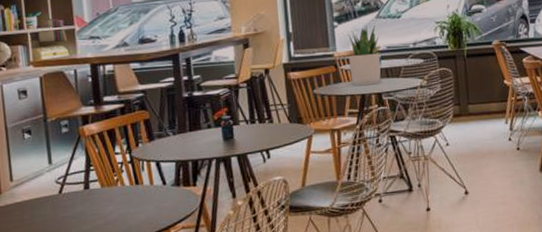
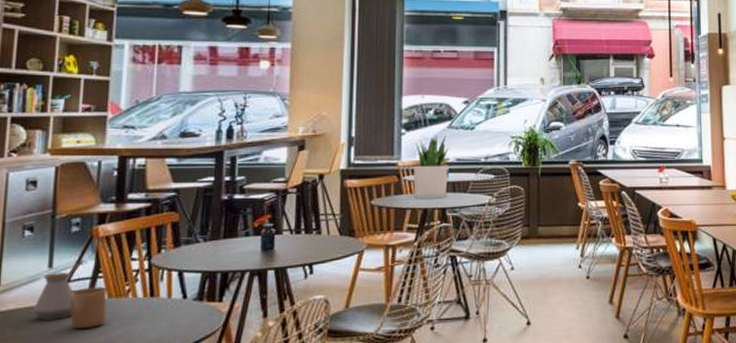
books: present [37,19,67,44] -> none [61,104,96,130]
coffee pot: none [42,155,79,208] -> present [32,259,87,320]
cup: none [70,178,103,215] -> present [69,286,107,330]

